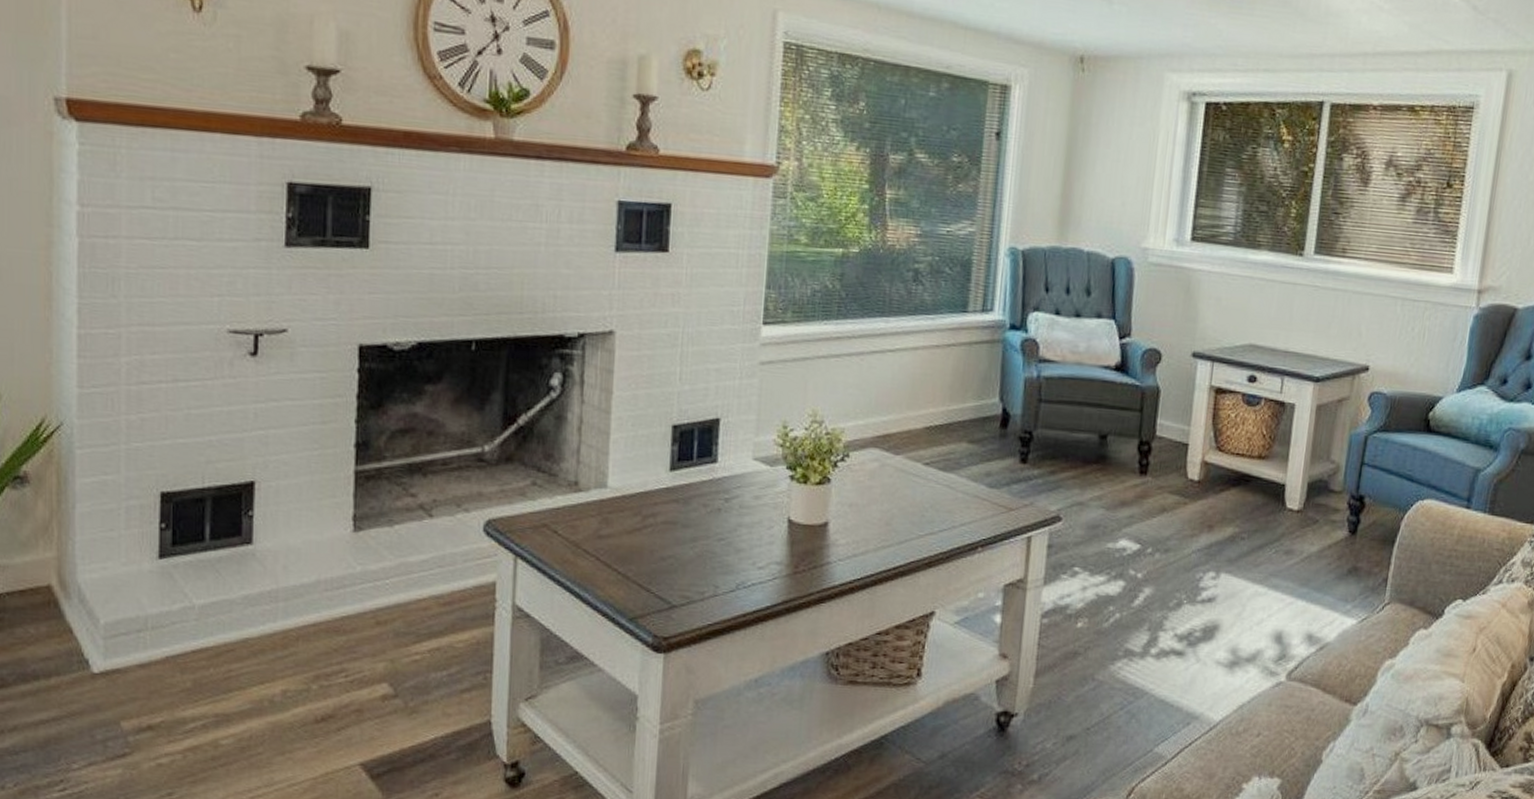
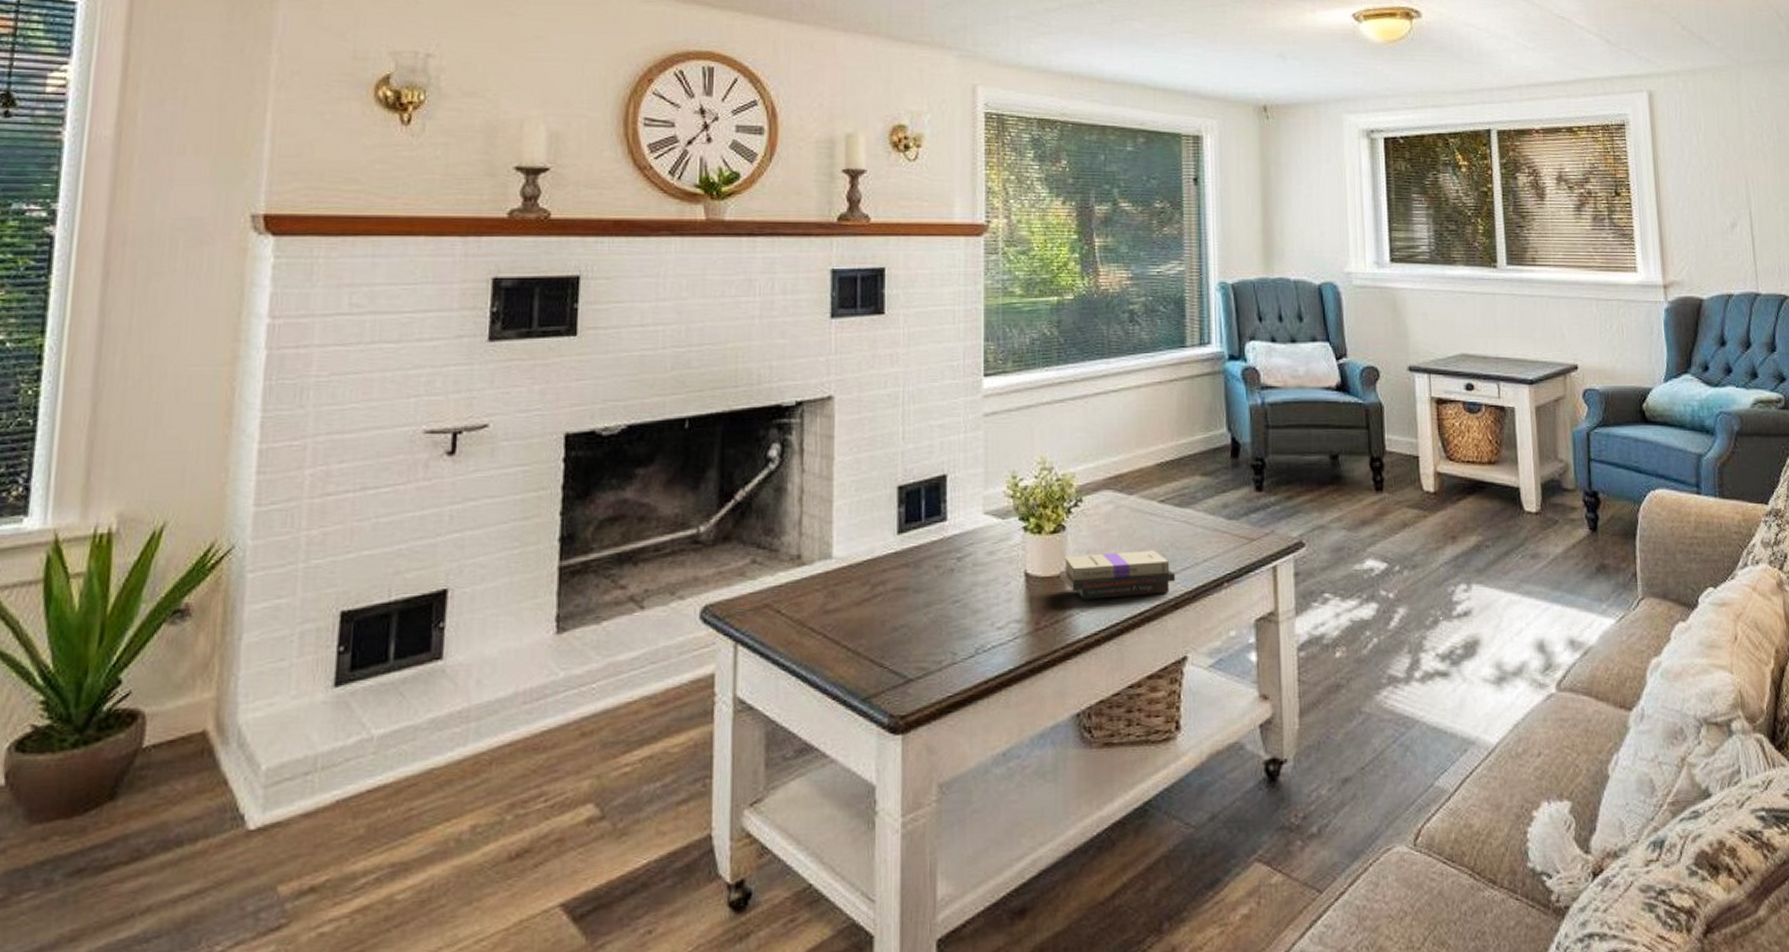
books: none [820,507,933,552] -> present [1059,550,1176,600]

